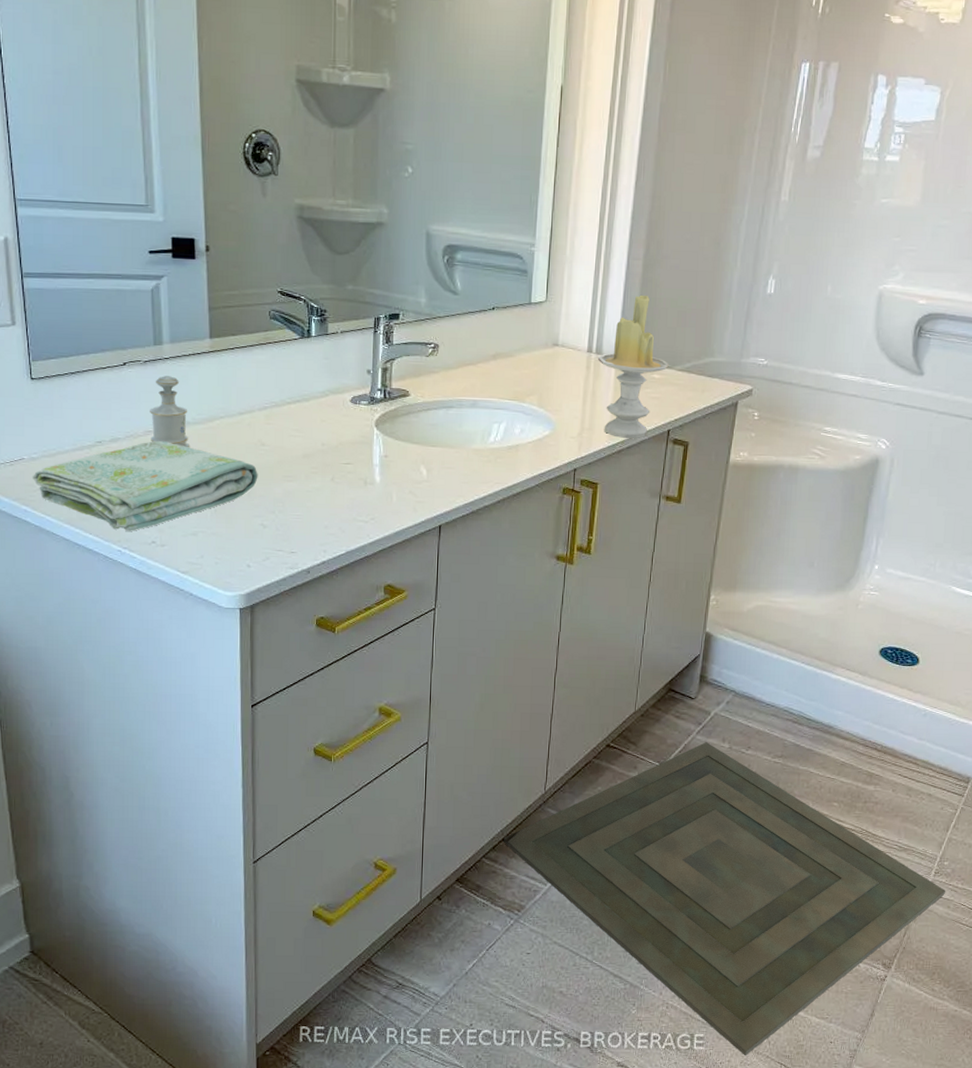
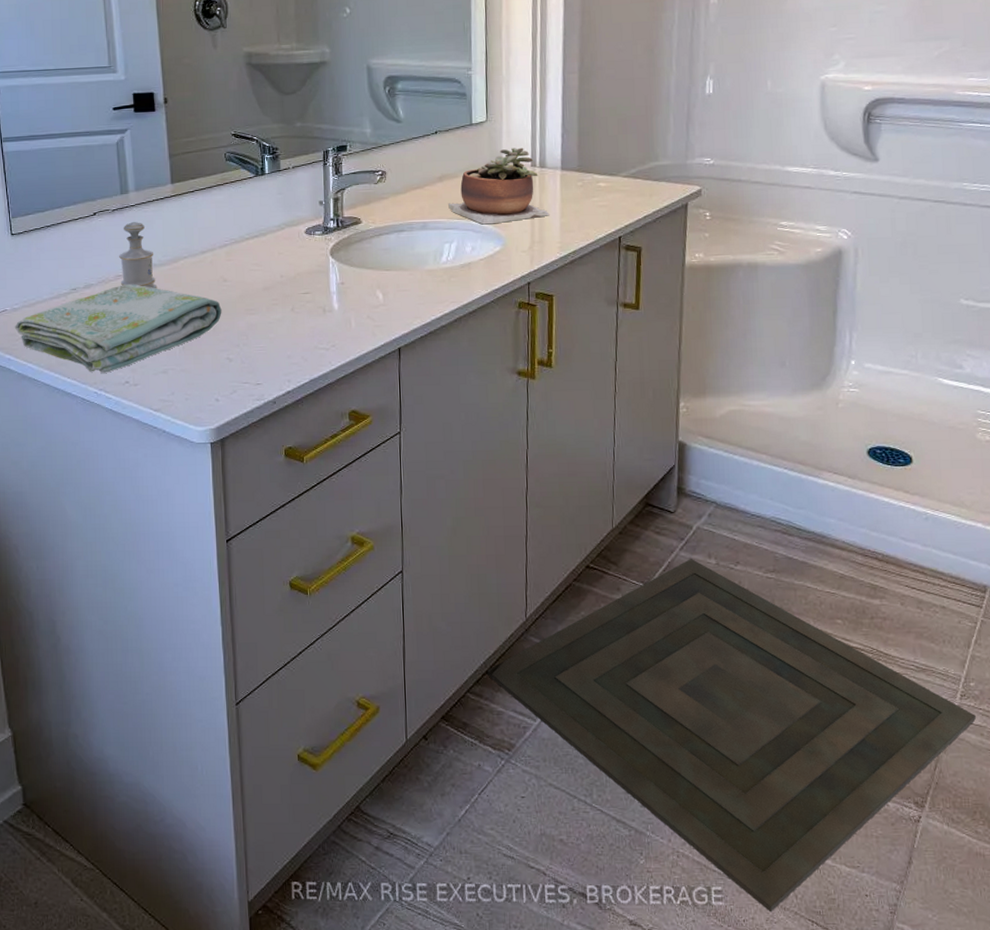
succulent plant: none [500,331,601,408] -> present [448,147,550,225]
candle: present [597,294,669,439] -> none [542,106,614,249]

